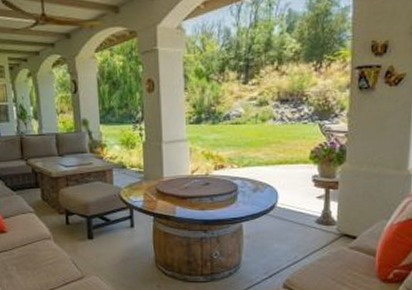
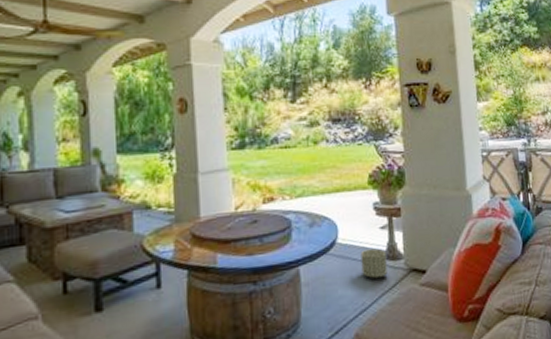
planter: none [296,214,320,239] -> present [360,248,388,279]

